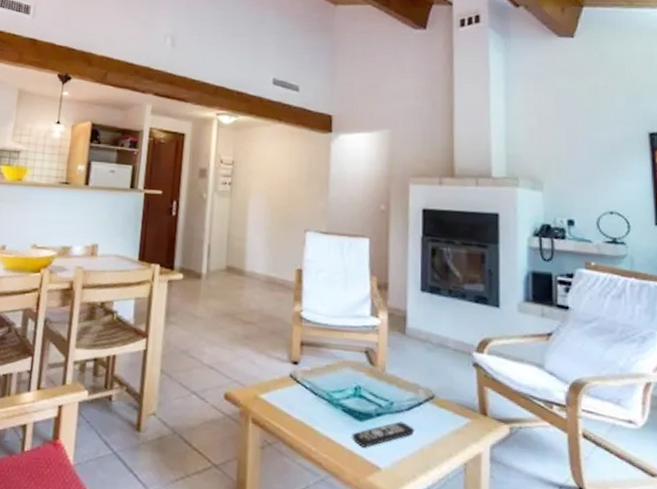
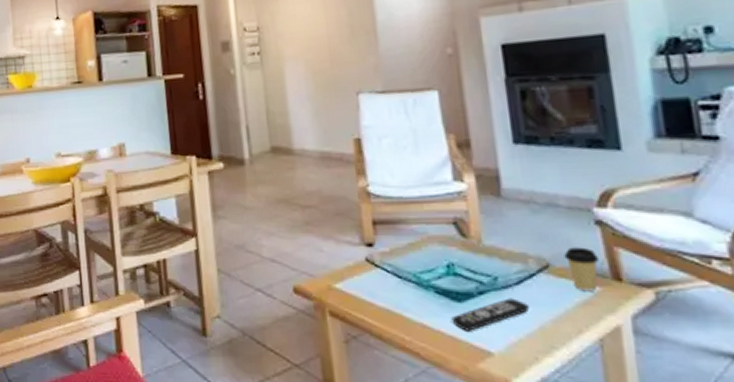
coffee cup: none [447,383,472,423] -> present [564,247,598,292]

